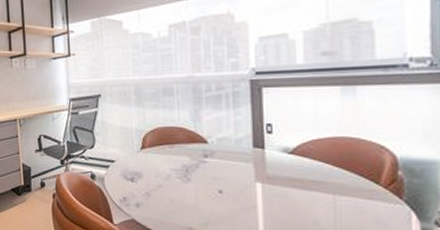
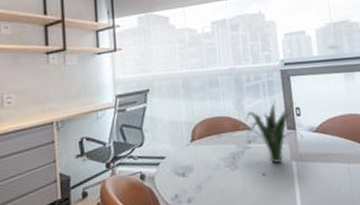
plant: none [183,115,276,183] -> present [230,101,305,164]

